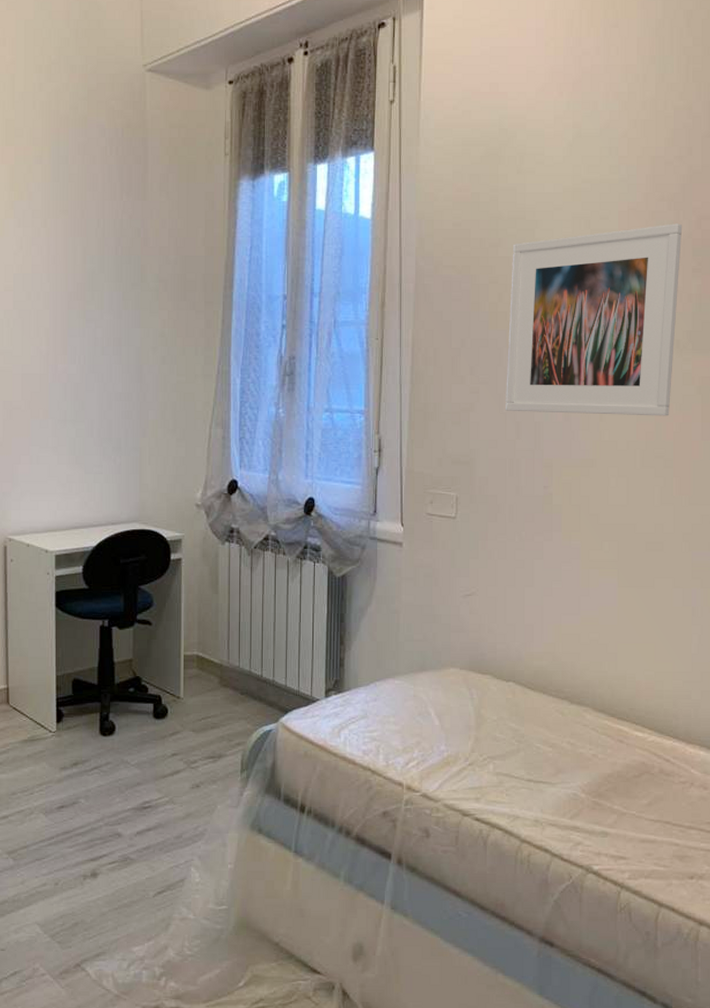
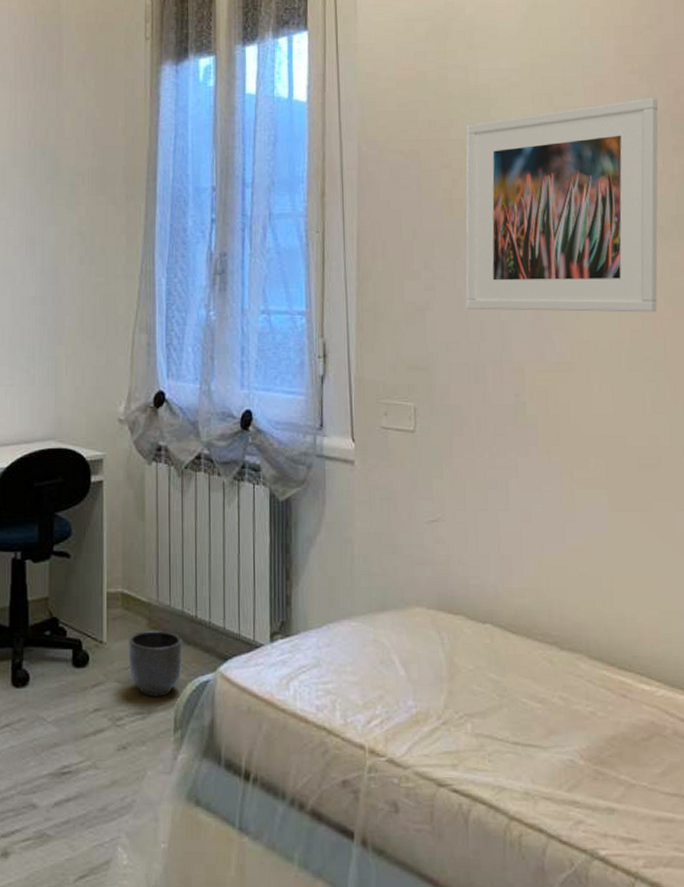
planter: none [202,687,250,744] -> present [128,630,183,697]

